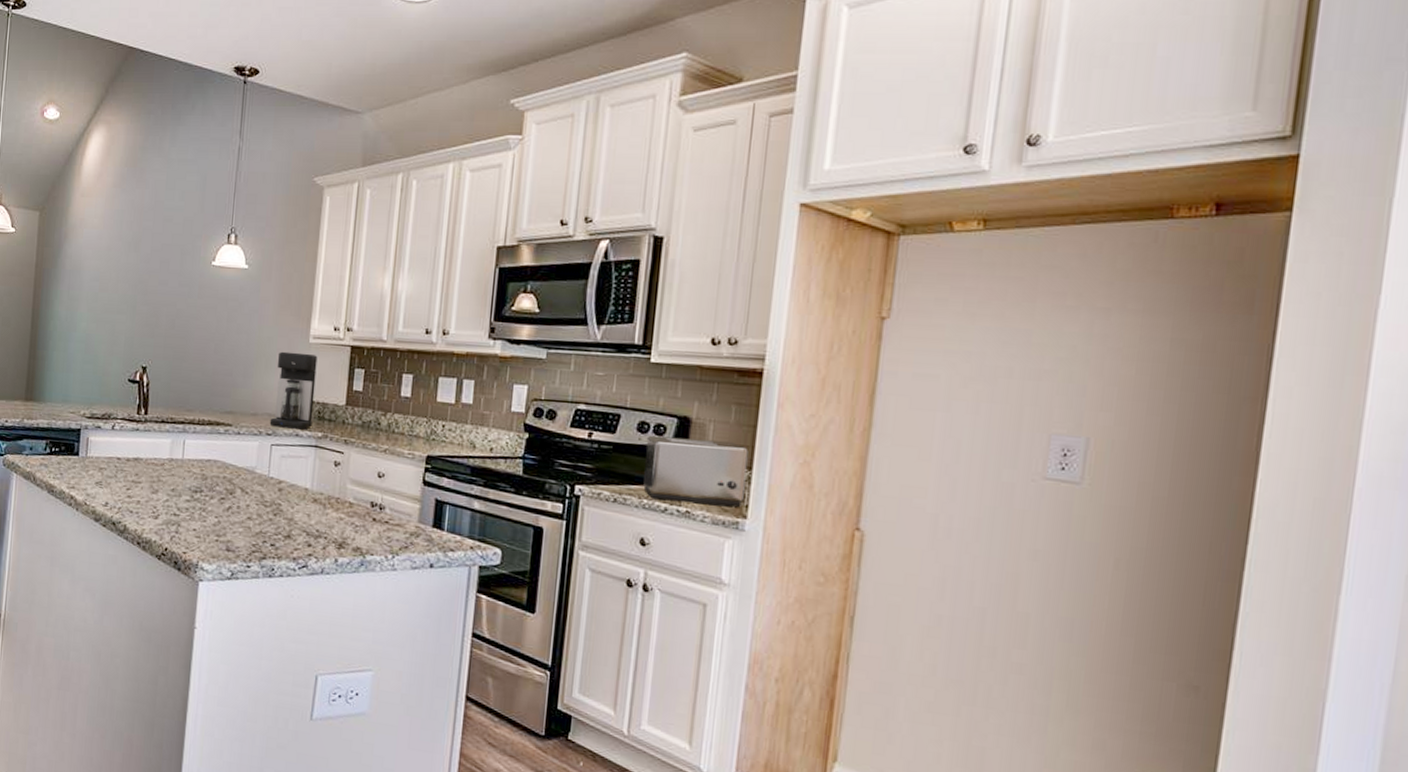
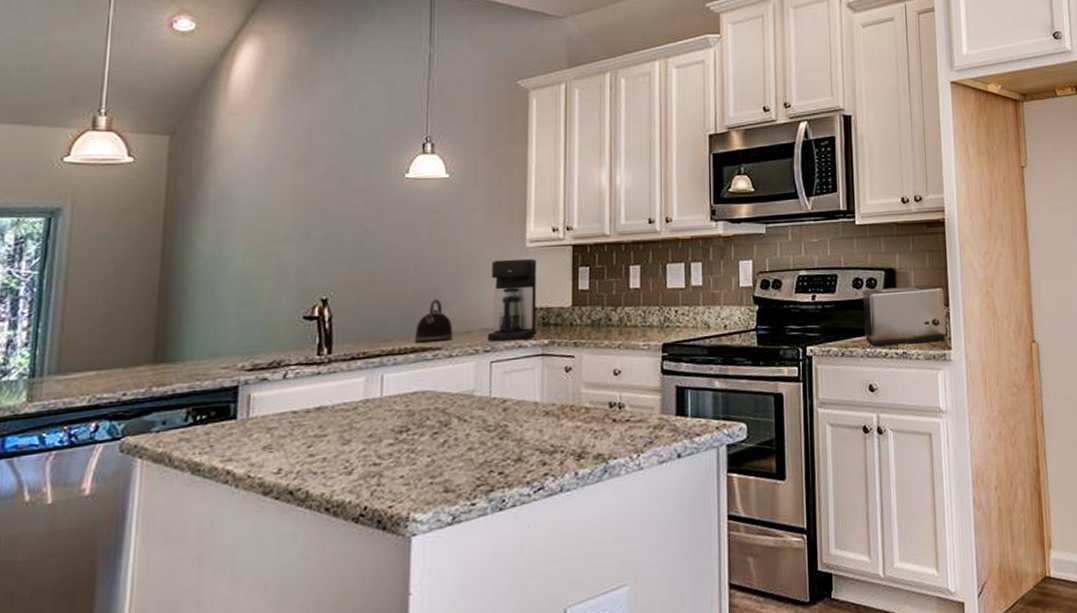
kettle: none [210,379,243,420] -> present [414,298,454,343]

